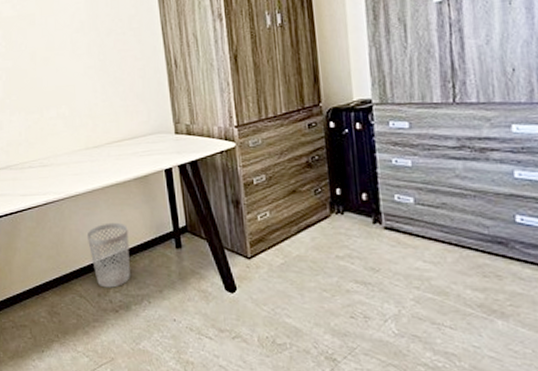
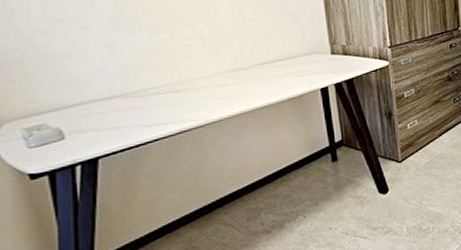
wastebasket: present [86,222,130,288] -> none [232,144,284,212]

